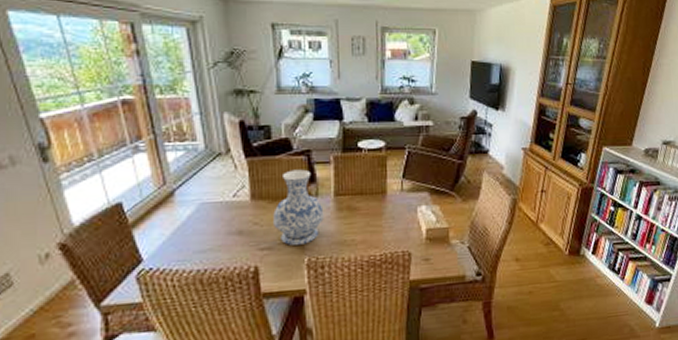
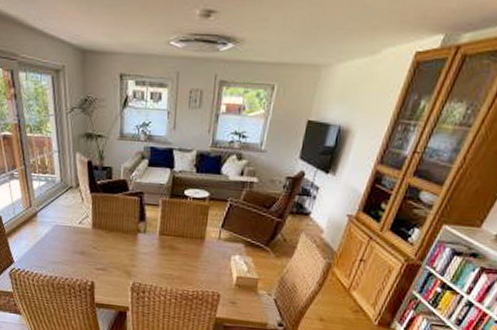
vase: present [273,169,324,245] -> none [108,207,149,271]

